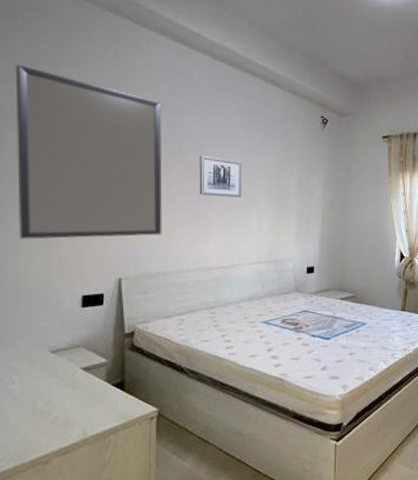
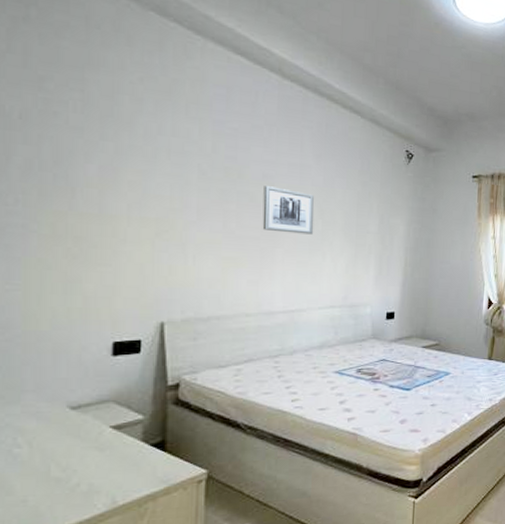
home mirror: present [15,64,162,239] -> none [26,63,219,275]

